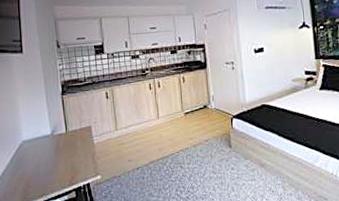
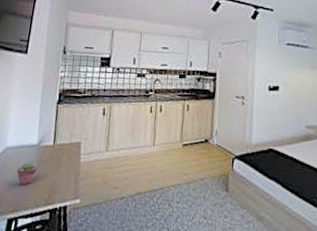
potted succulent: none [38,150,56,172] -> present [17,161,37,186]

